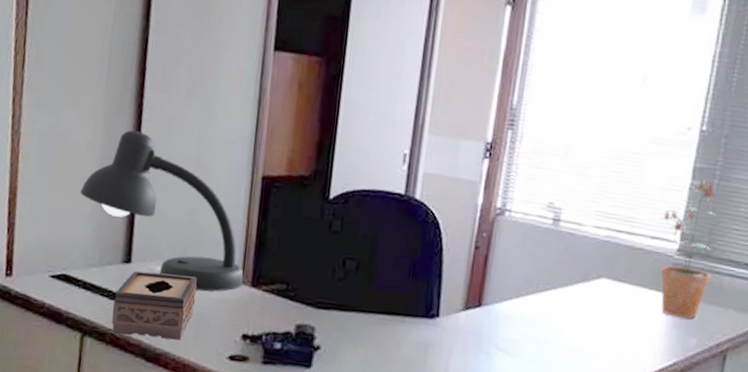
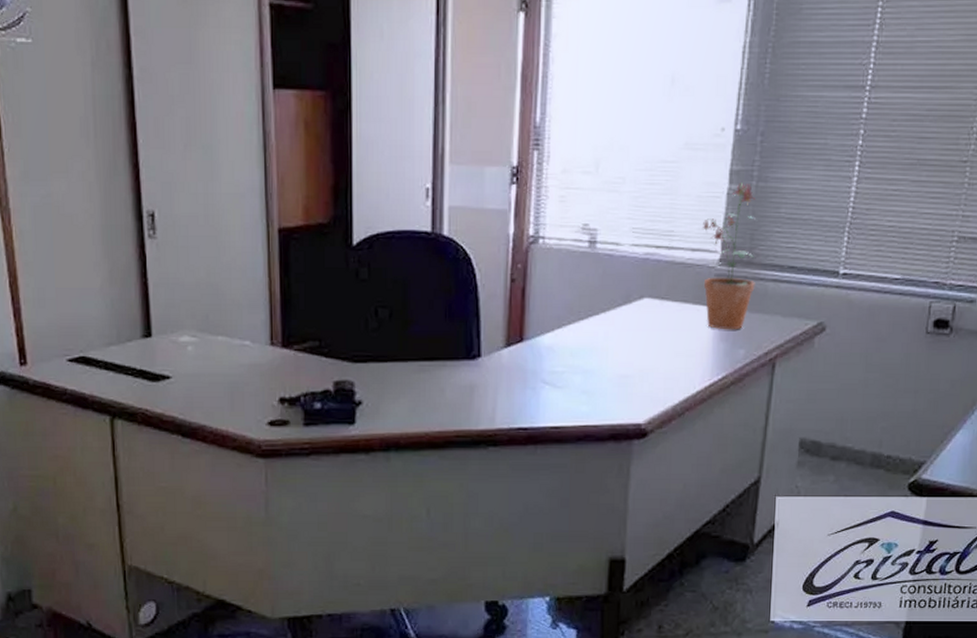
desk lamp: present [80,130,244,292] -> none [85,194,273,358]
tissue box: present [112,271,196,340] -> none [139,344,226,413]

